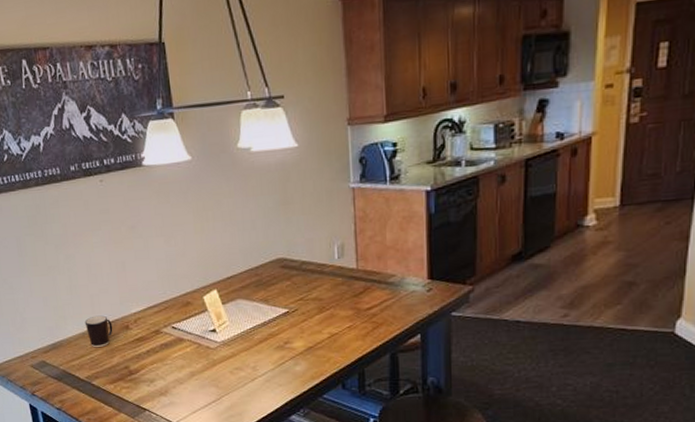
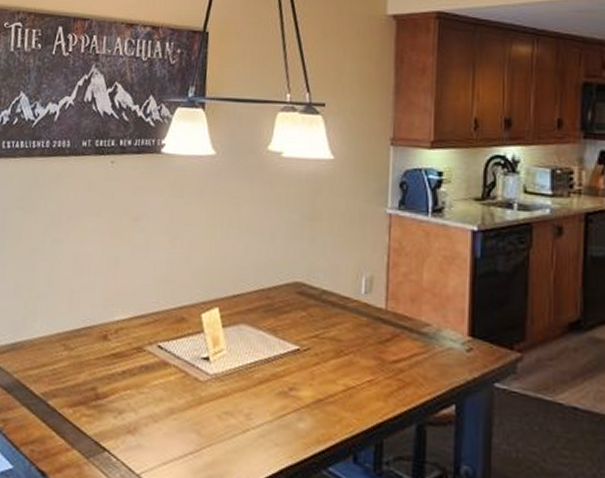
mug: present [84,315,113,348] -> none [56,316,89,358]

